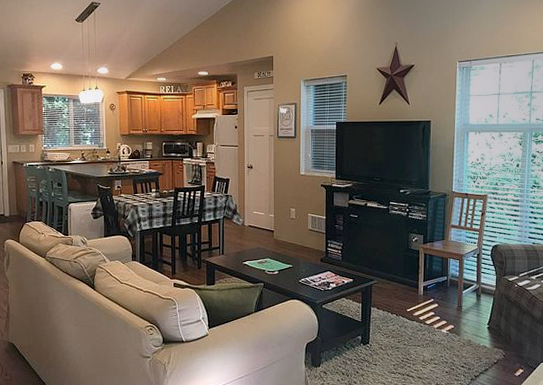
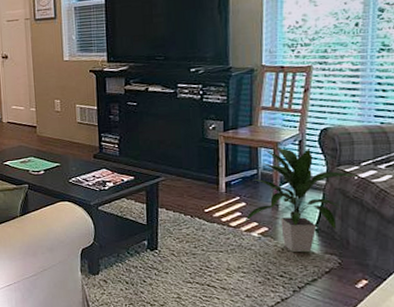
indoor plant: none [436,259,517,347] -> present [243,147,358,253]

